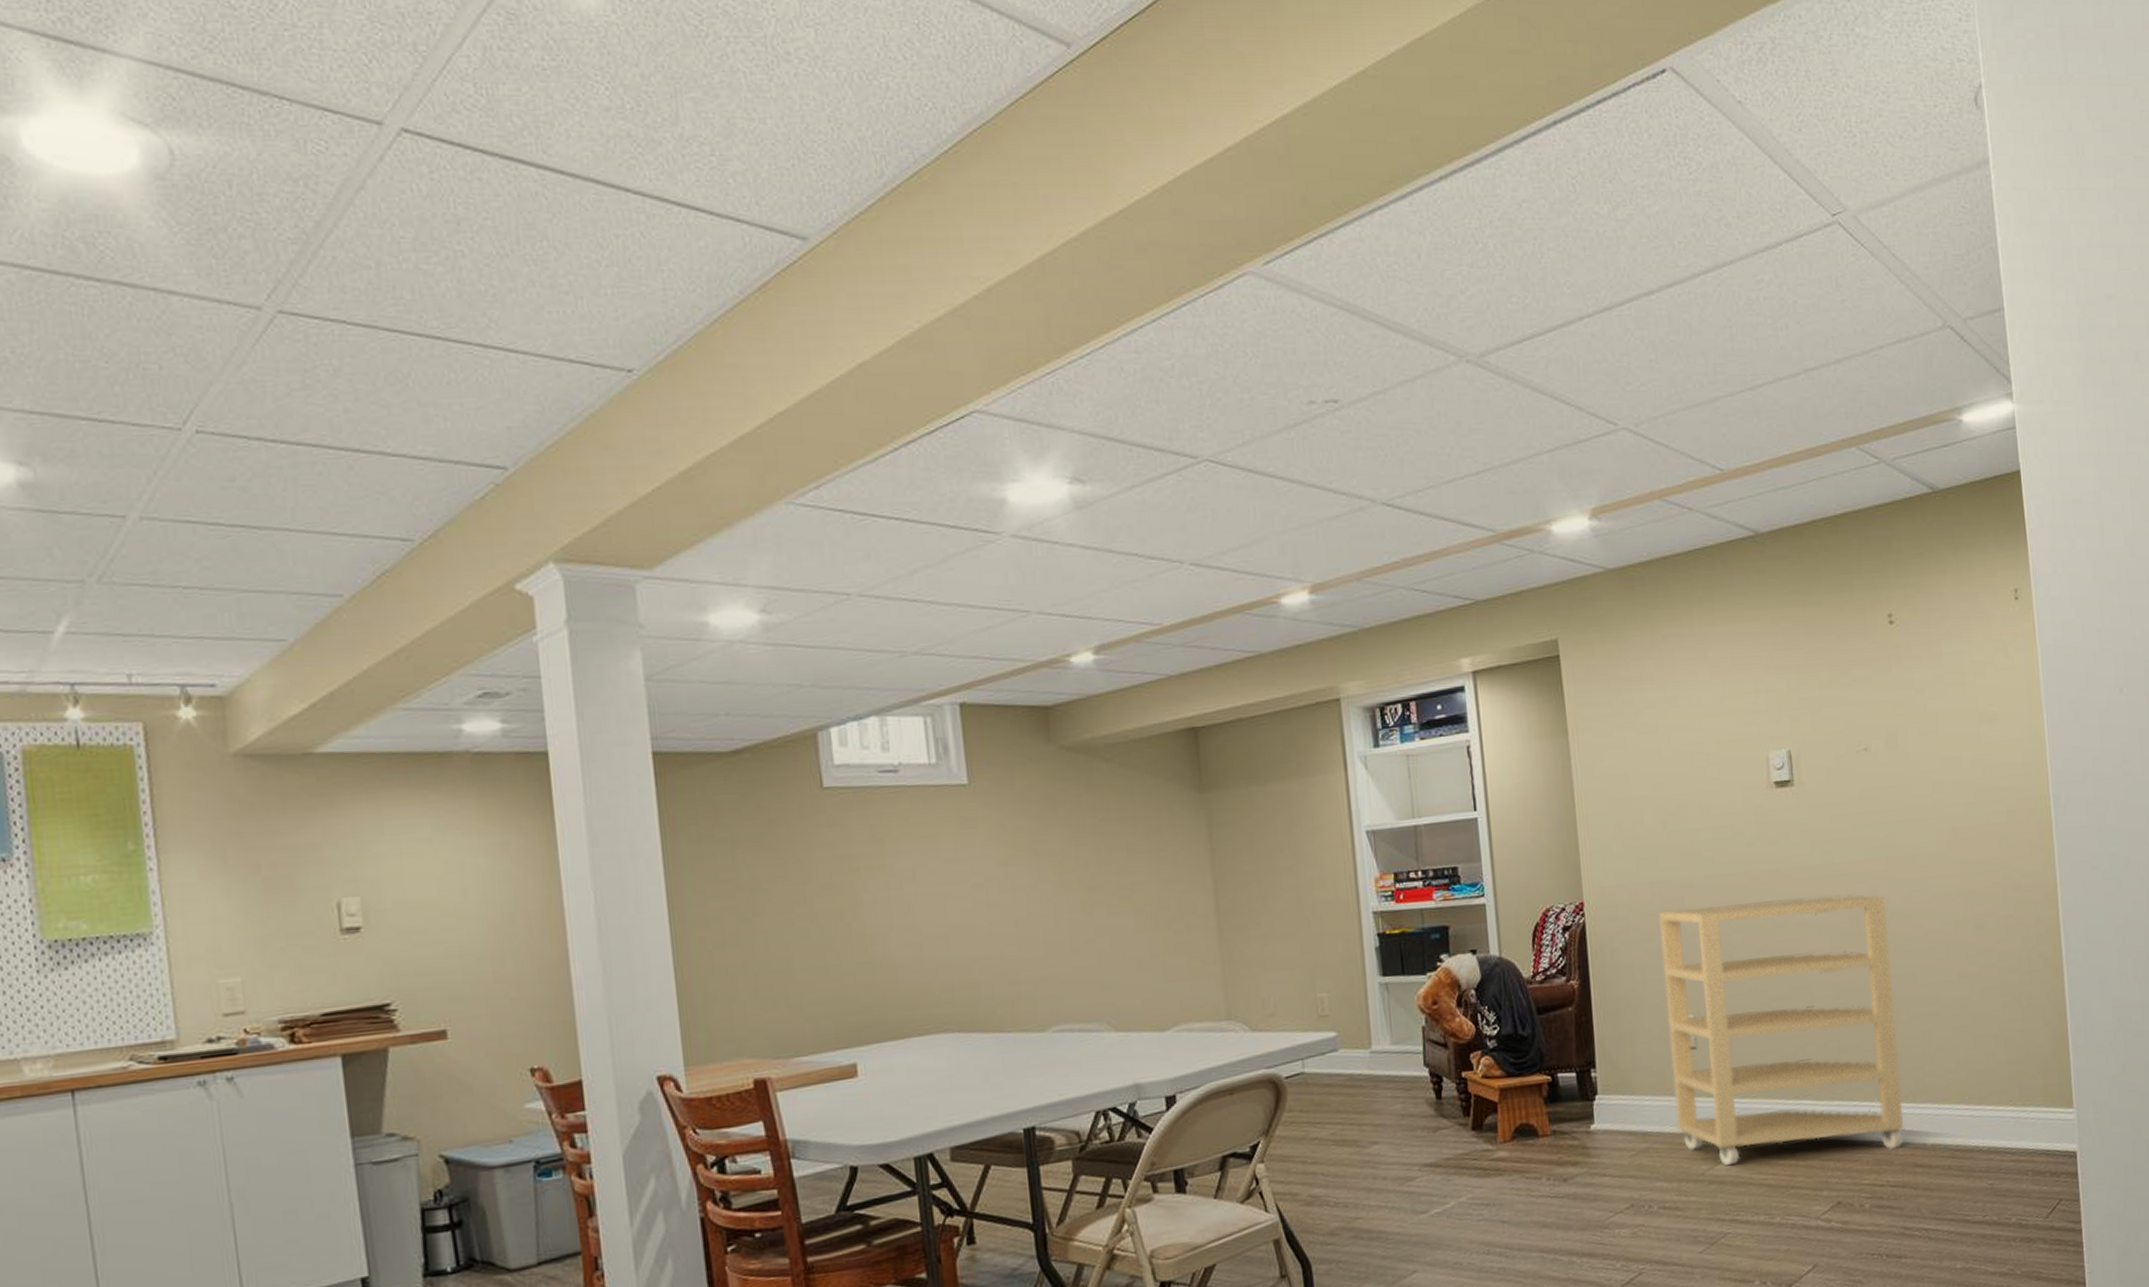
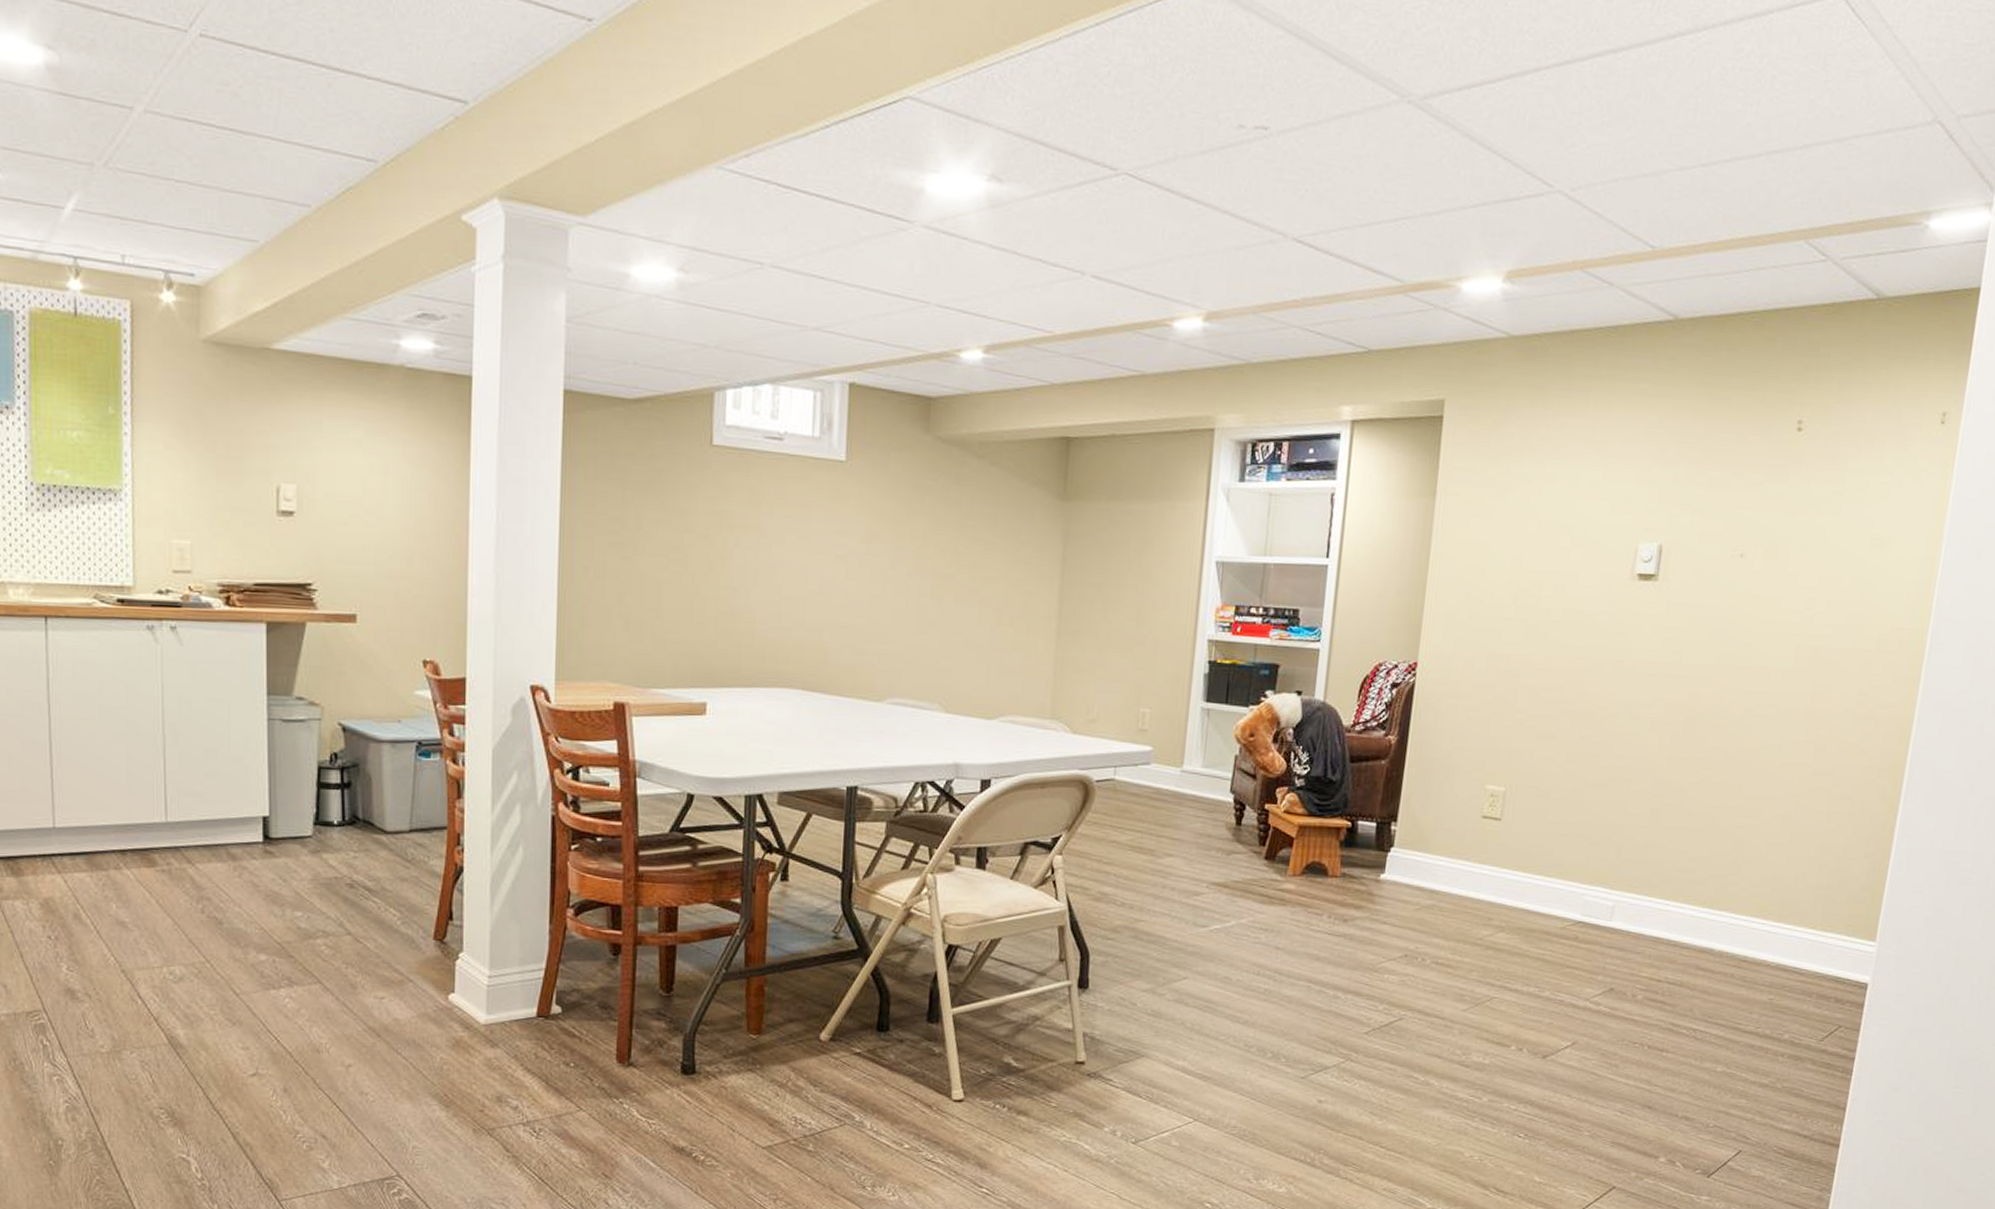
shelving unit: present [1659,894,1904,1166] -> none [1465,683,1727,950]

